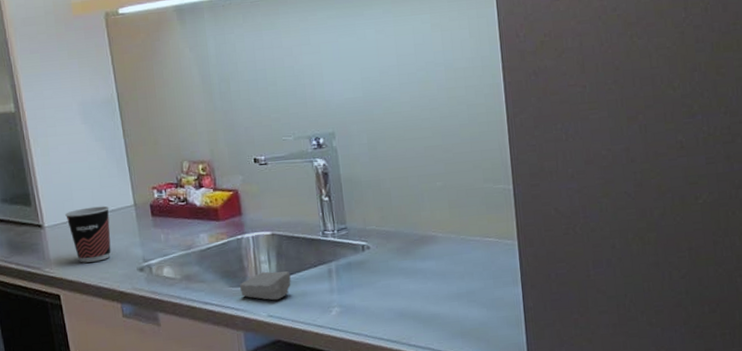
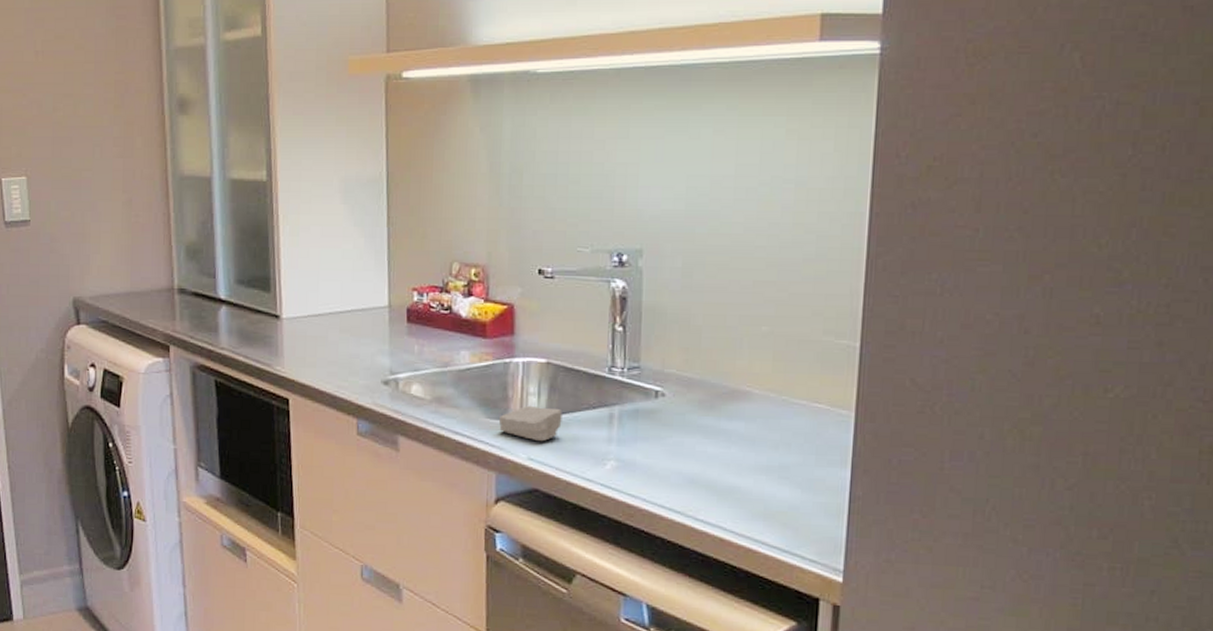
cup: present [65,206,111,263] -> none [308,302,359,366]

